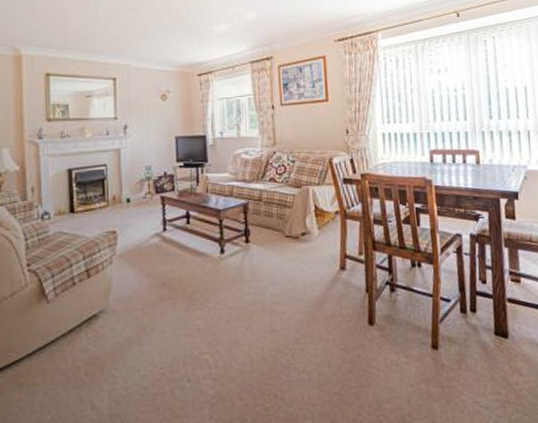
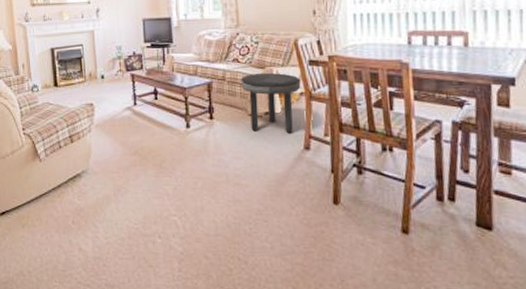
side table: none [277,192,336,254] -> present [241,73,301,134]

